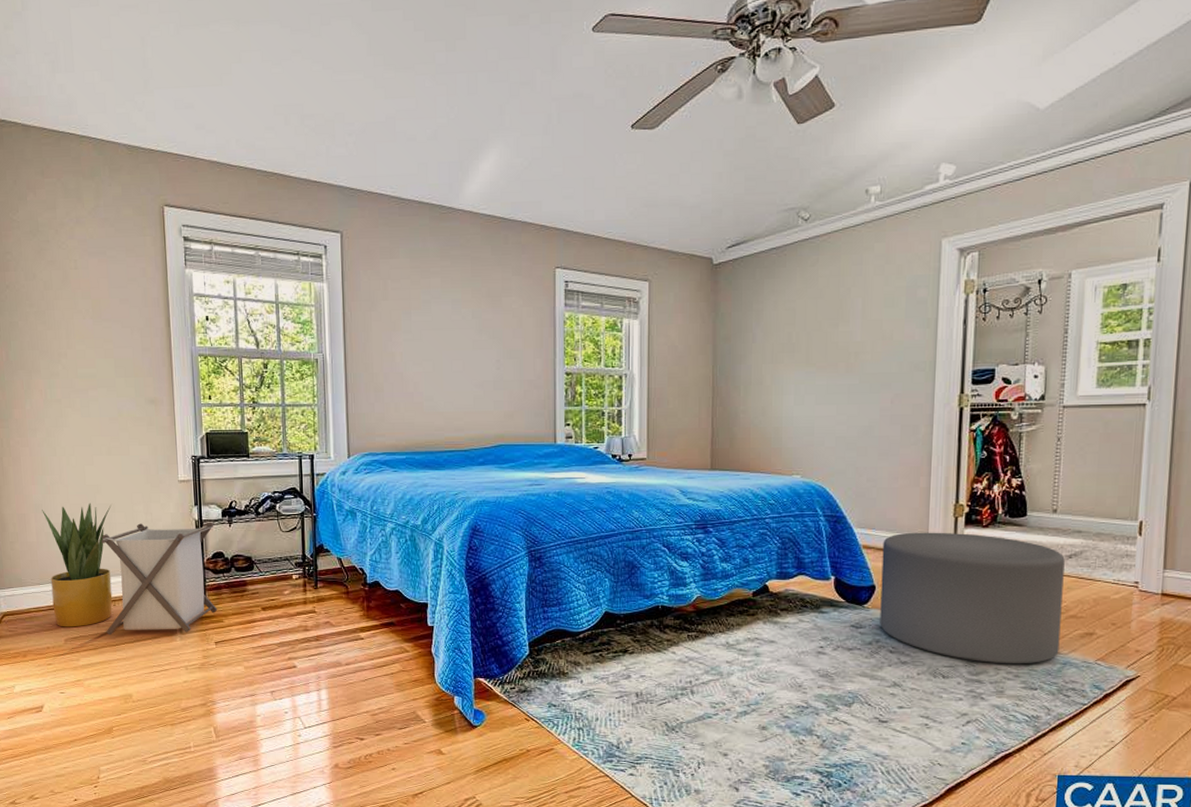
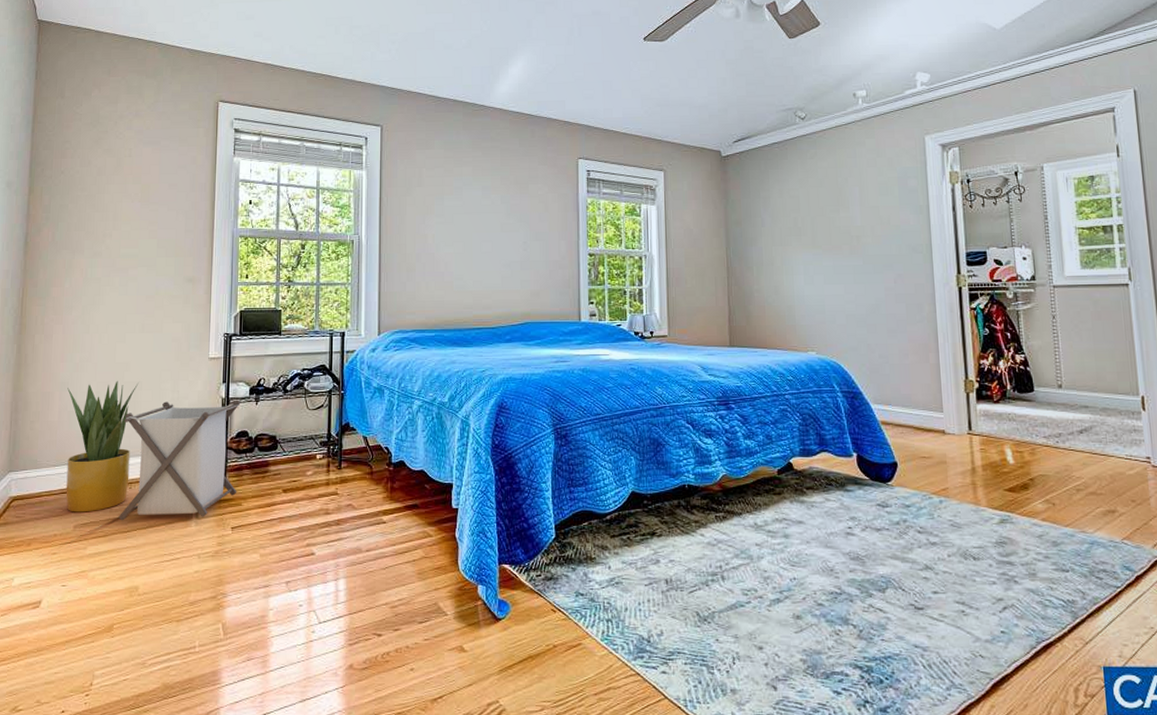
pouf: present [880,532,1065,664] -> none [900,407,1085,544]

